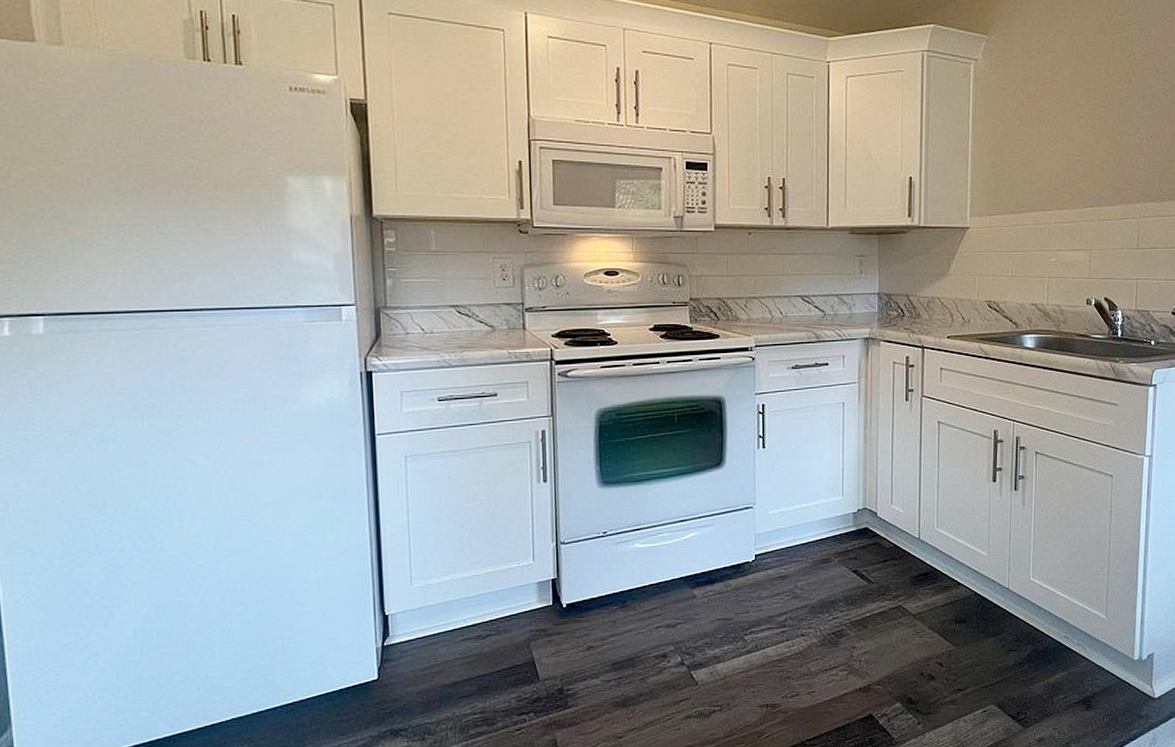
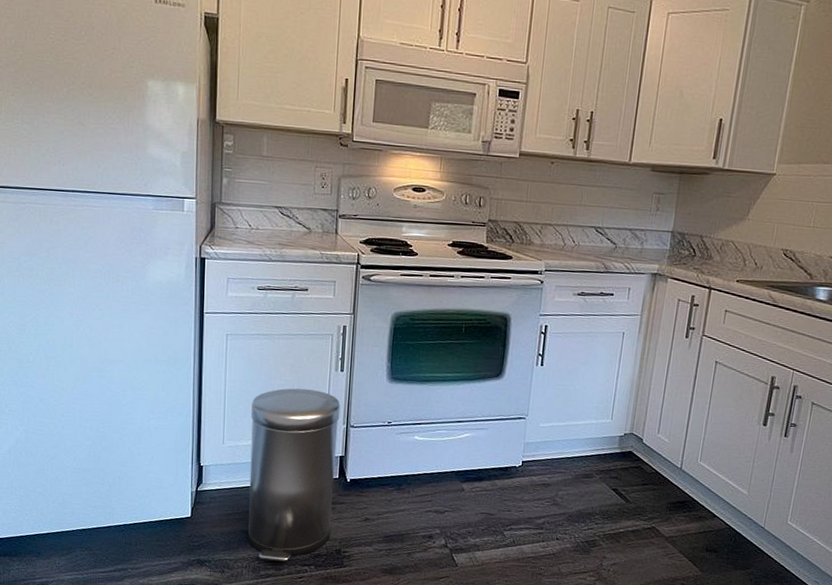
pedal bin: none [442,507,550,716] -> present [247,388,341,562]

